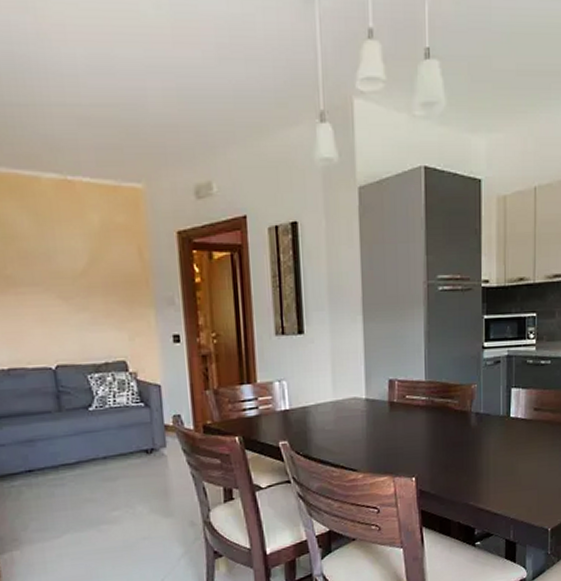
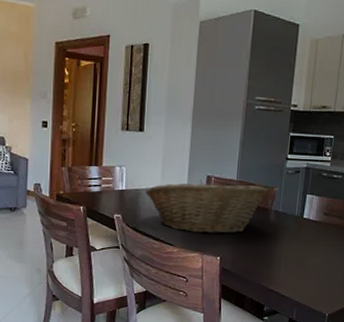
fruit basket: none [315,383,464,452] -> present [145,180,268,234]

